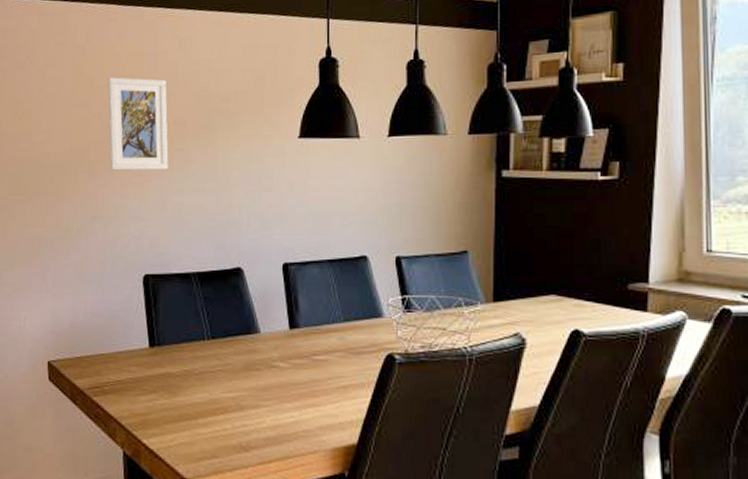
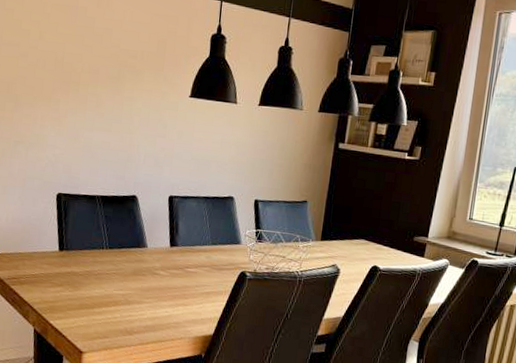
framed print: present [107,77,169,171] -> none [33,23,85,109]

